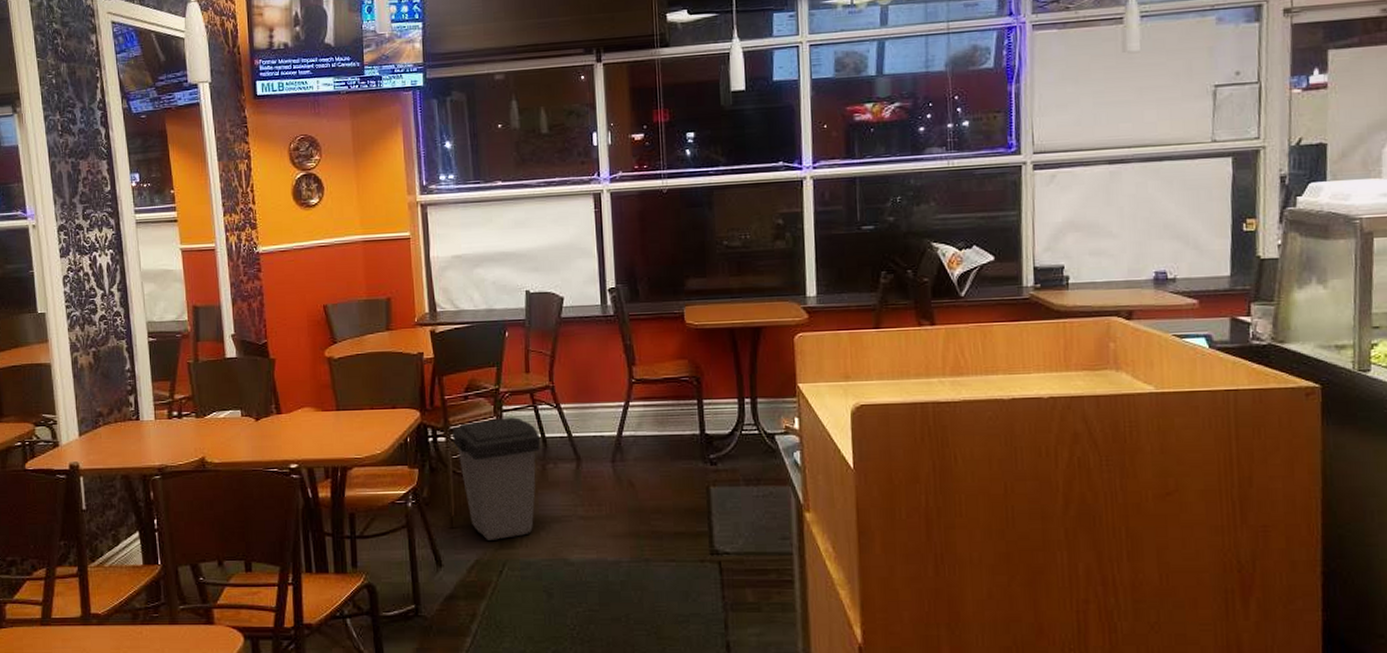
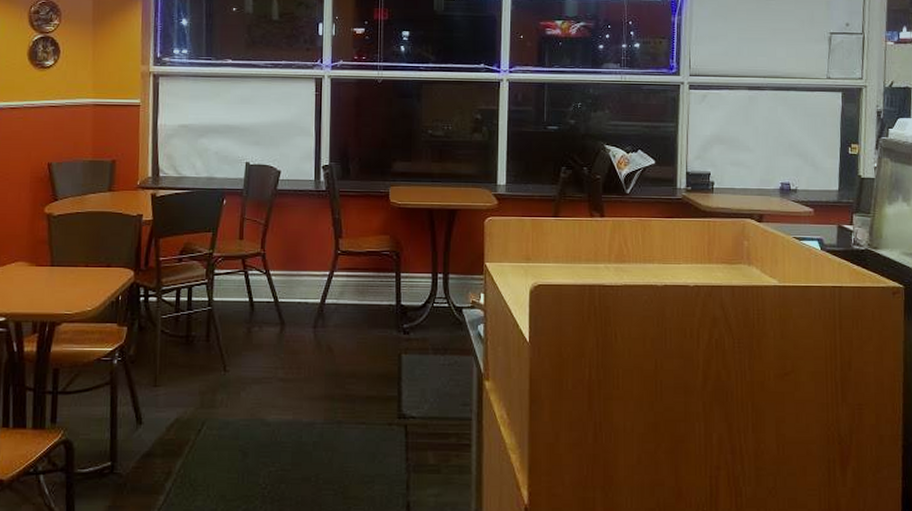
trash can: present [451,417,540,540] -> none [163,281,248,399]

